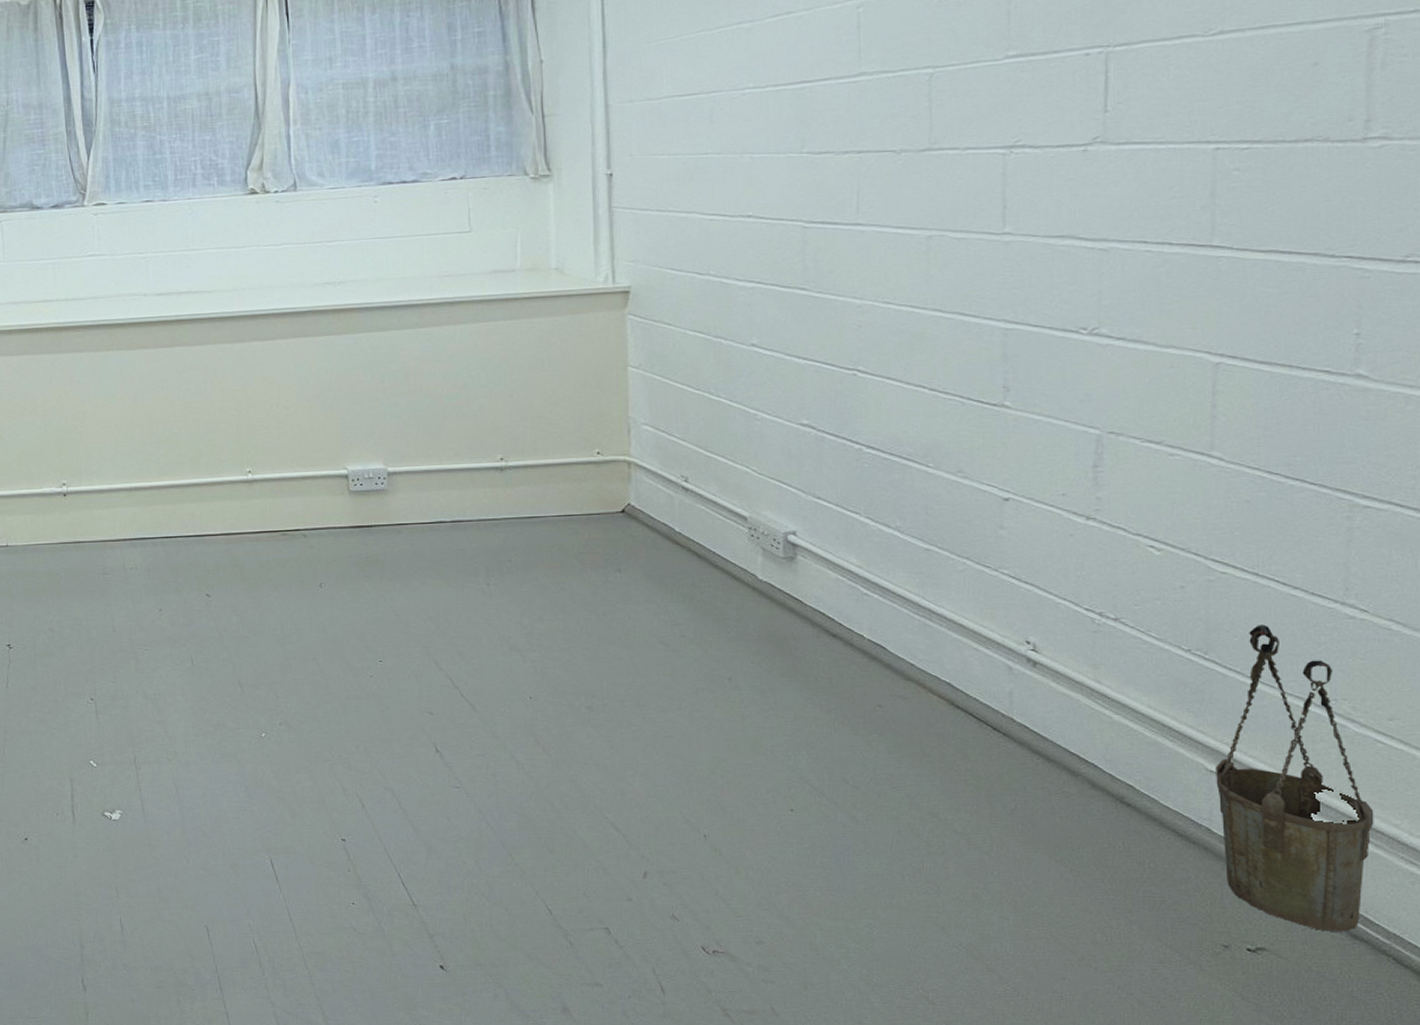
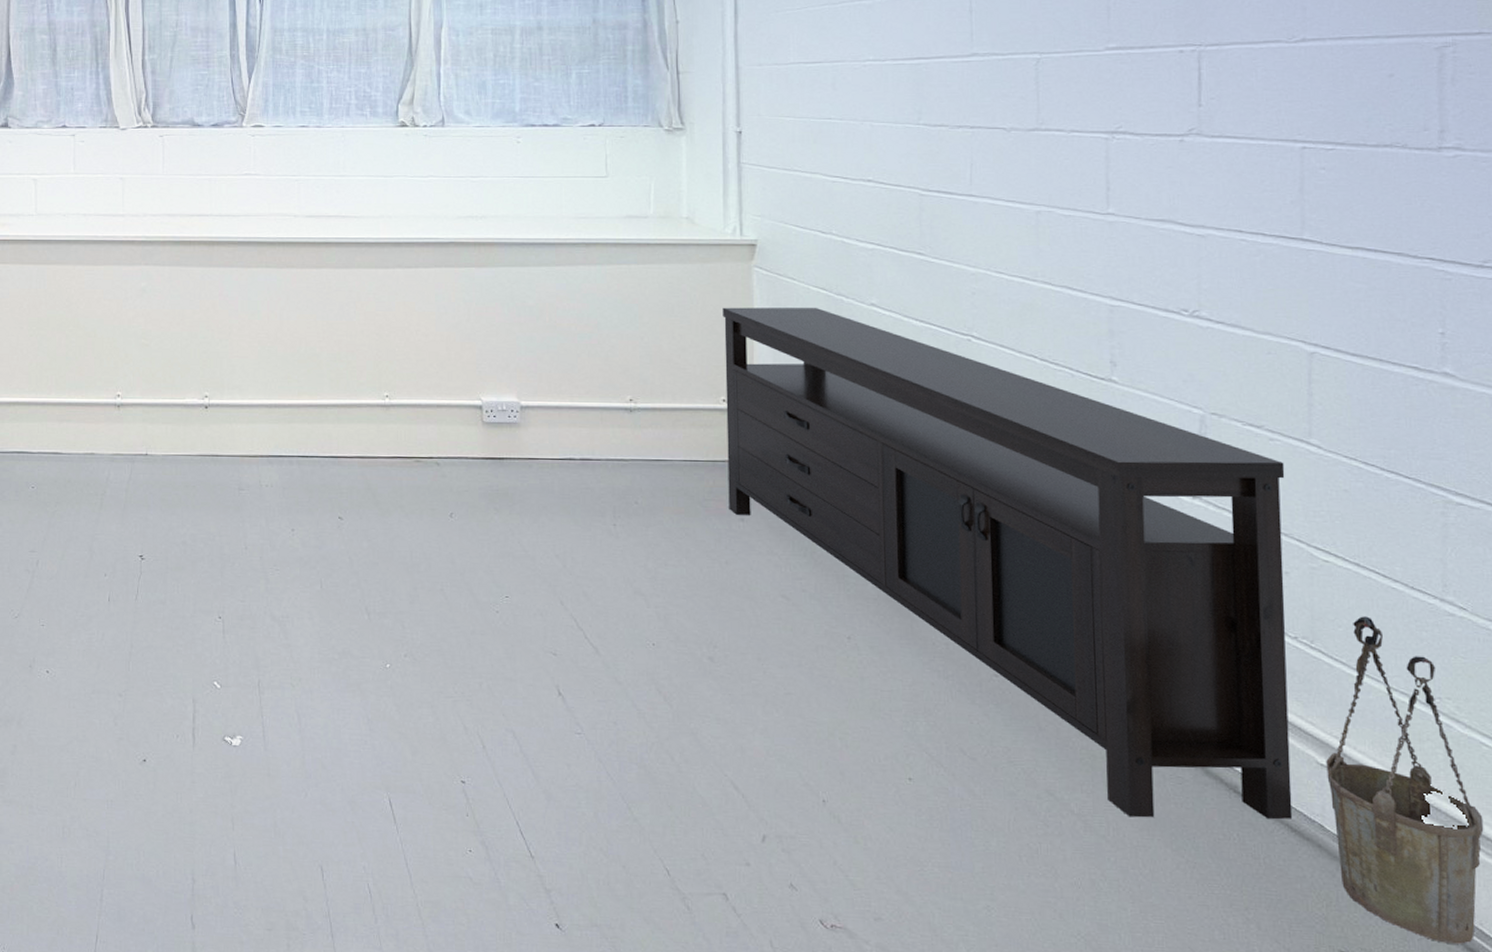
media console: none [595,352,1184,833] -> present [722,307,1293,820]

